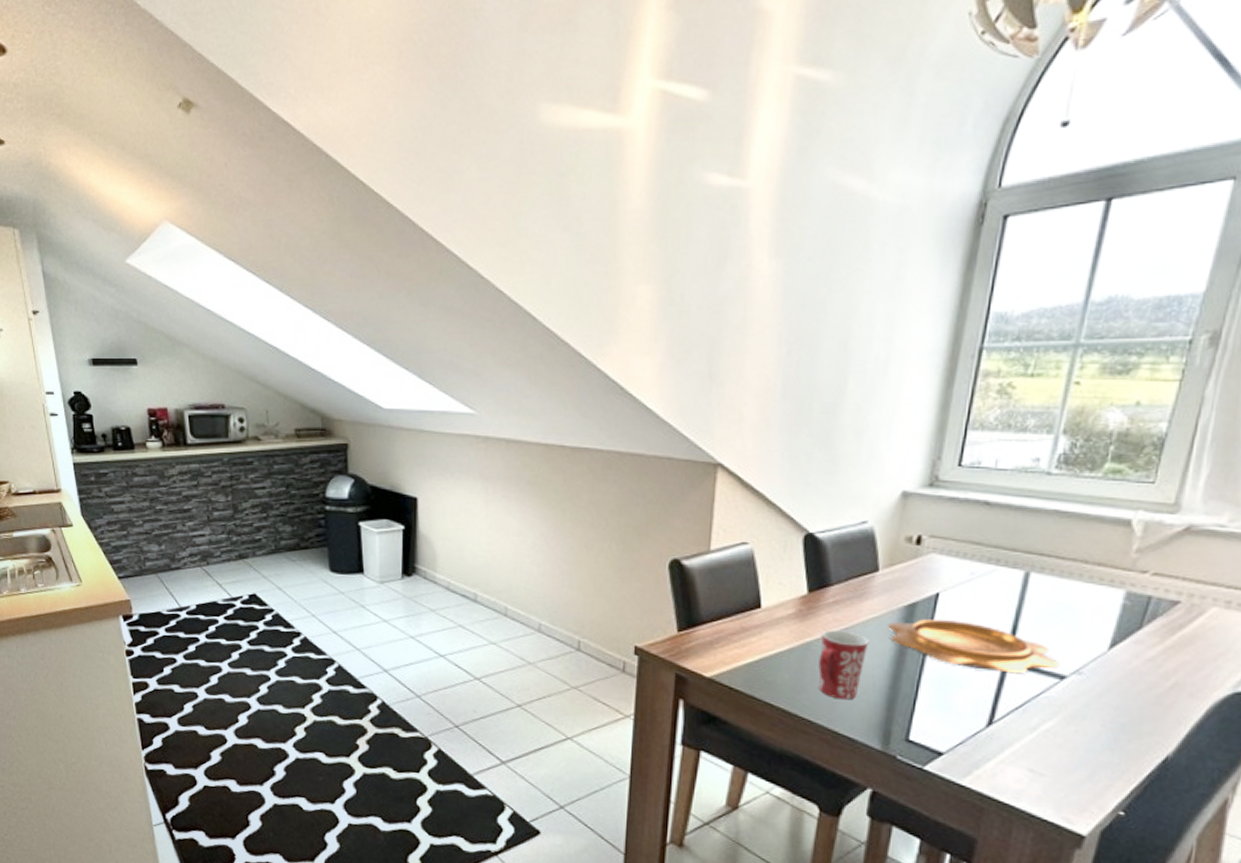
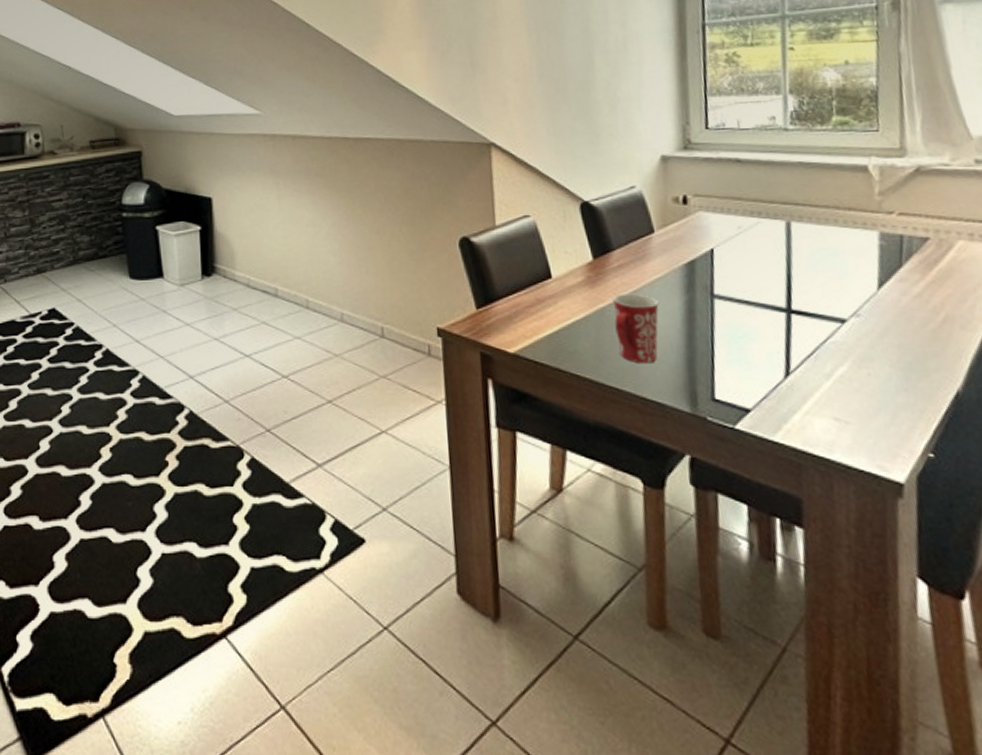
decorative bowl: present [887,619,1060,674] -> none [672,274,838,322]

